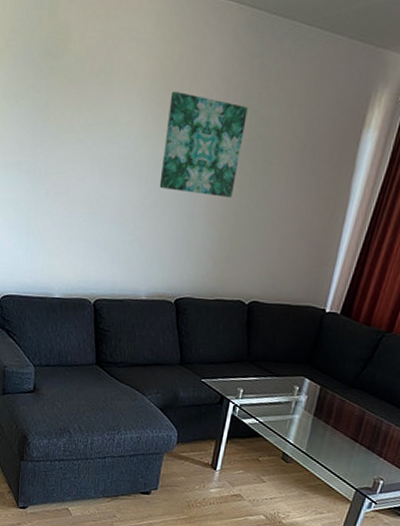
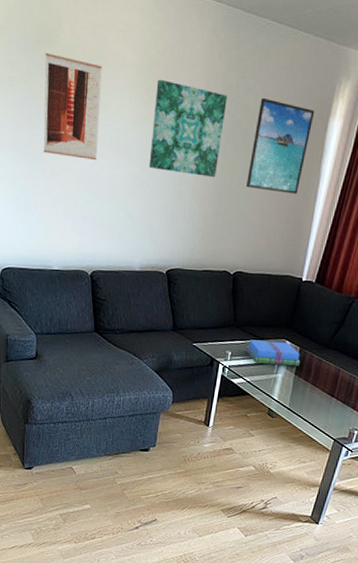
wall art: none [47,65,112,181] -> present [43,53,102,161]
books: none [260,376,321,407] -> present [246,339,301,366]
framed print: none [266,108,346,215] -> present [246,97,315,194]

